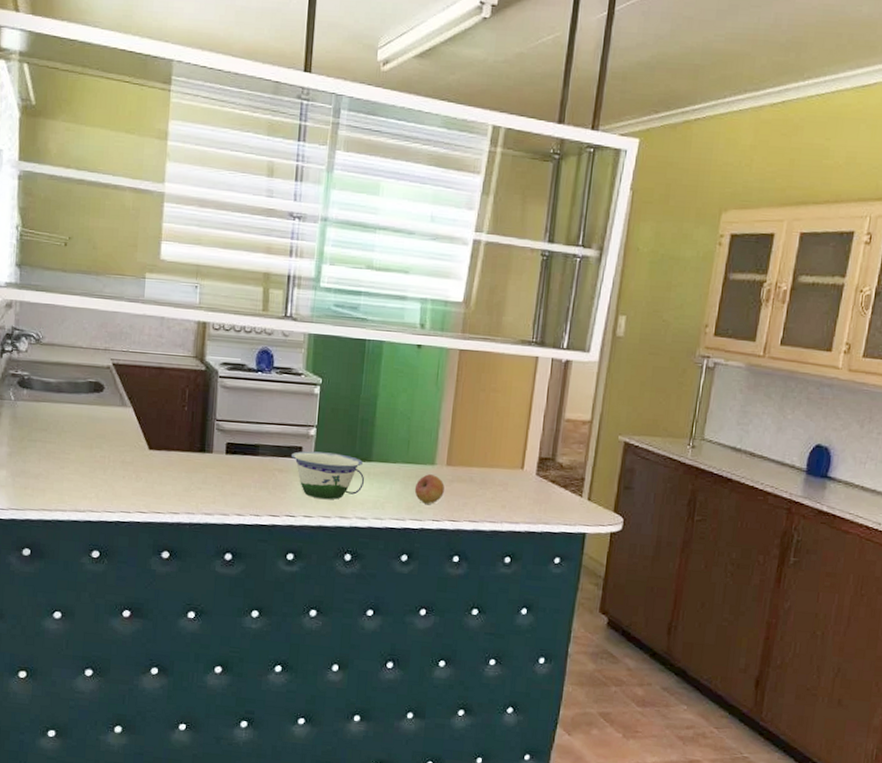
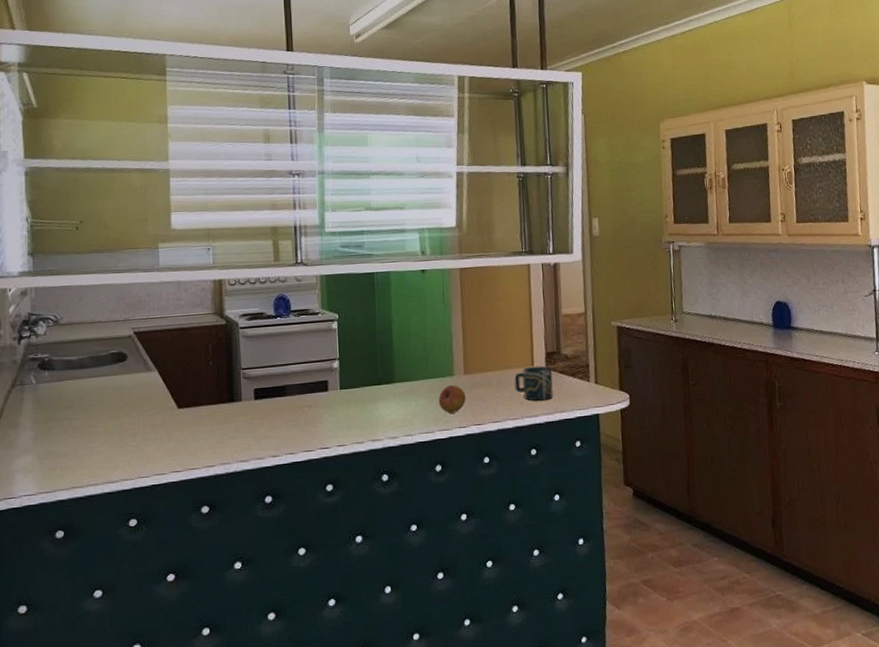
bowl: present [291,451,365,500] -> none [317,380,391,426]
cup: none [498,469,543,508] -> present [514,366,553,401]

